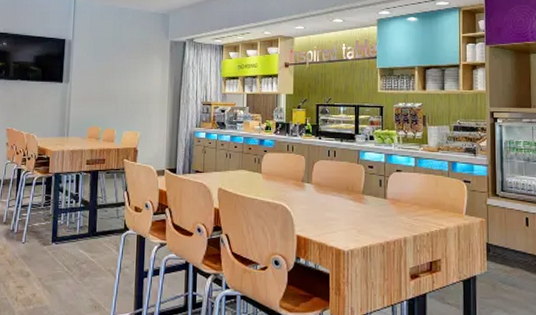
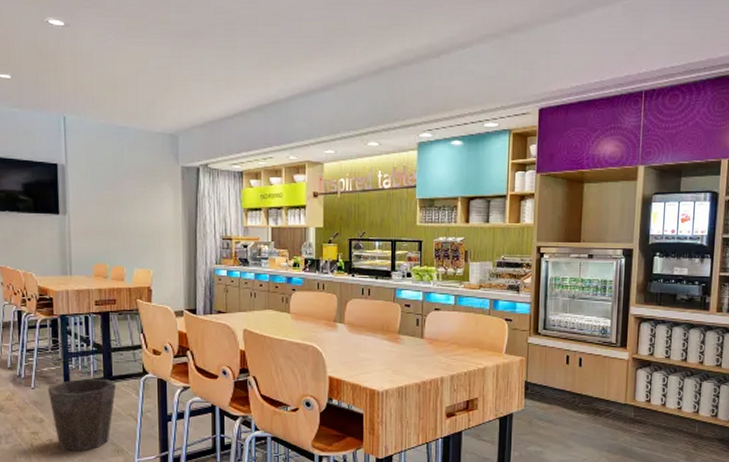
waste bin: none [36,233,100,306] -> present [47,378,117,451]

